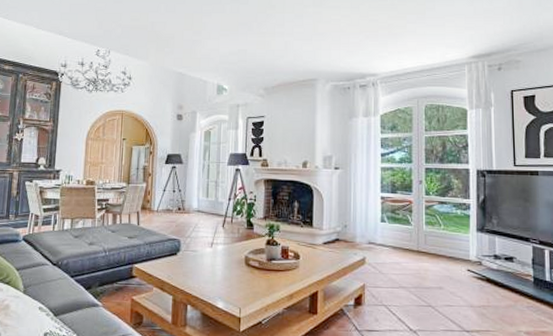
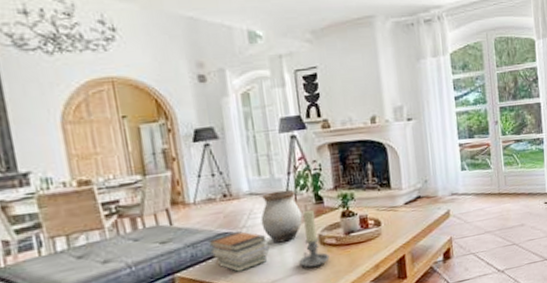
book stack: none [160,239,204,274] -> present [207,231,268,272]
vase: none [202,212,235,256] -> present [261,189,303,243]
candle holder: none [226,232,251,284] -> present [299,209,330,268]

